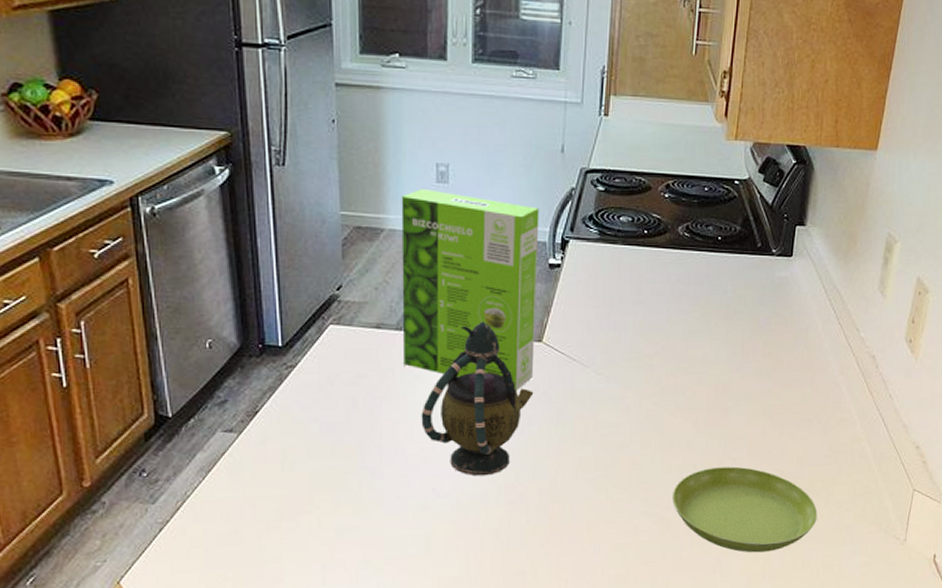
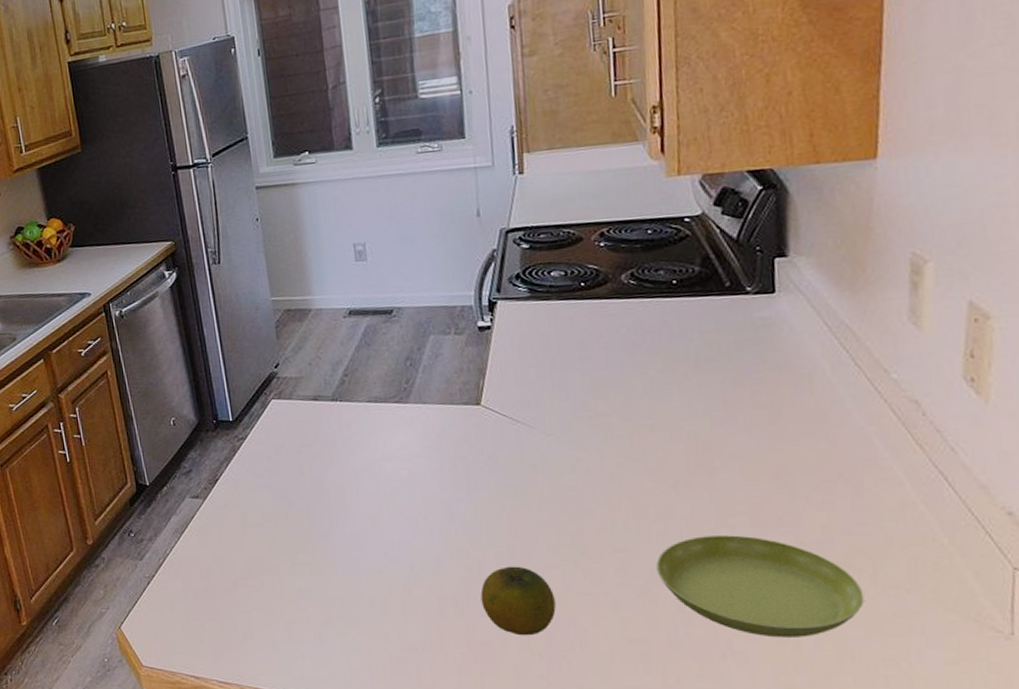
cake mix box: present [401,188,540,390] -> none [324,268,475,455]
teapot: present [421,321,534,477] -> none [365,387,478,541]
fruit: none [520,498,586,564] -> present [480,566,556,636]

